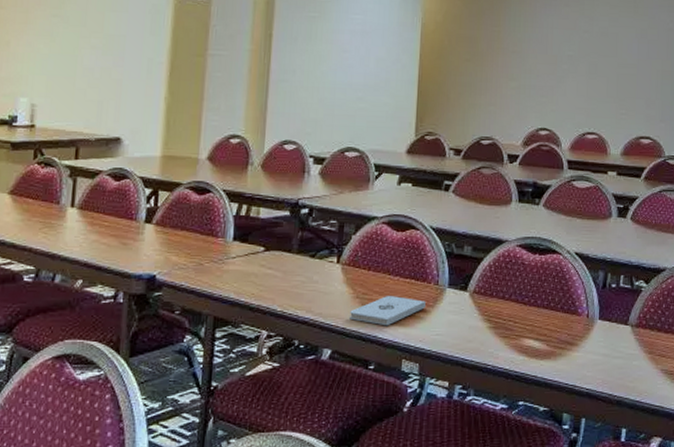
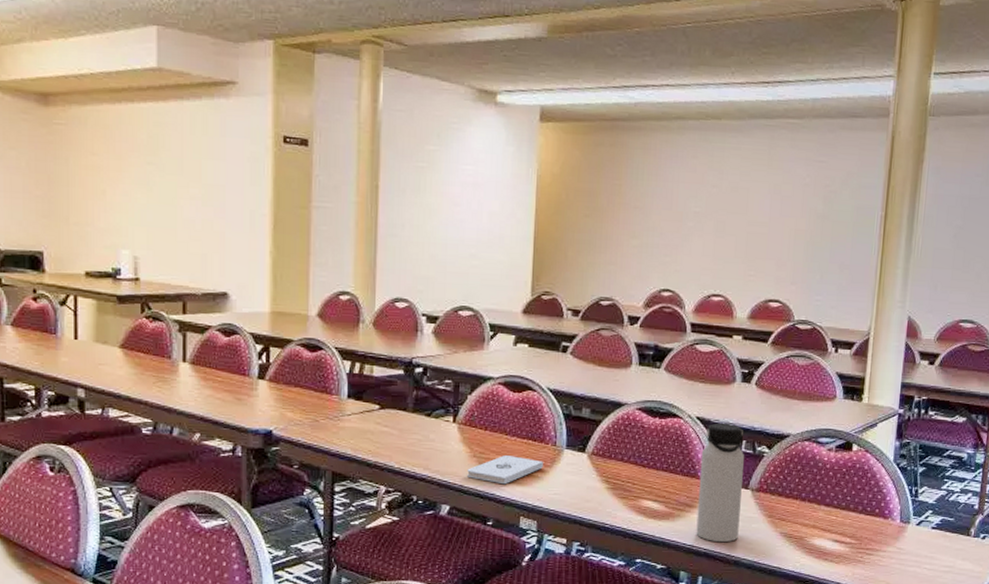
water bottle: none [578,258,623,382] -> present [696,422,744,543]

